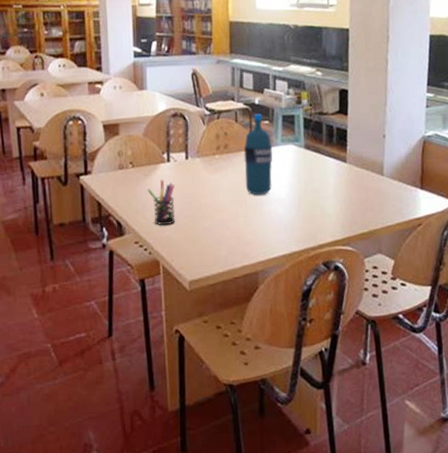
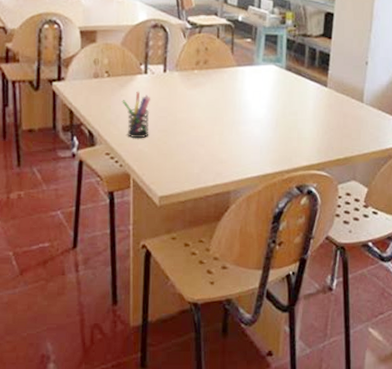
water bottle: present [243,114,273,195] -> none [223,31,254,114]

